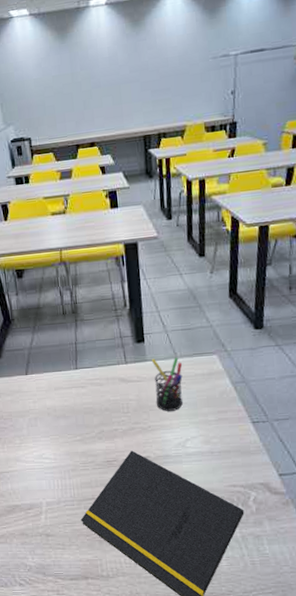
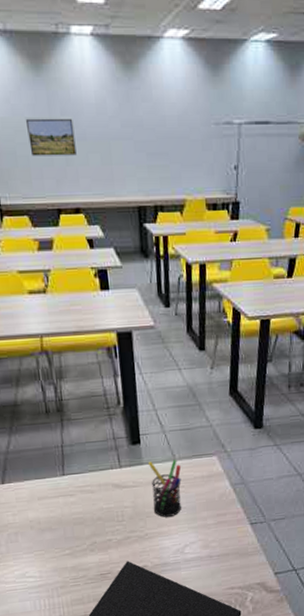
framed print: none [52,72,93,106] -> present [25,118,77,156]

